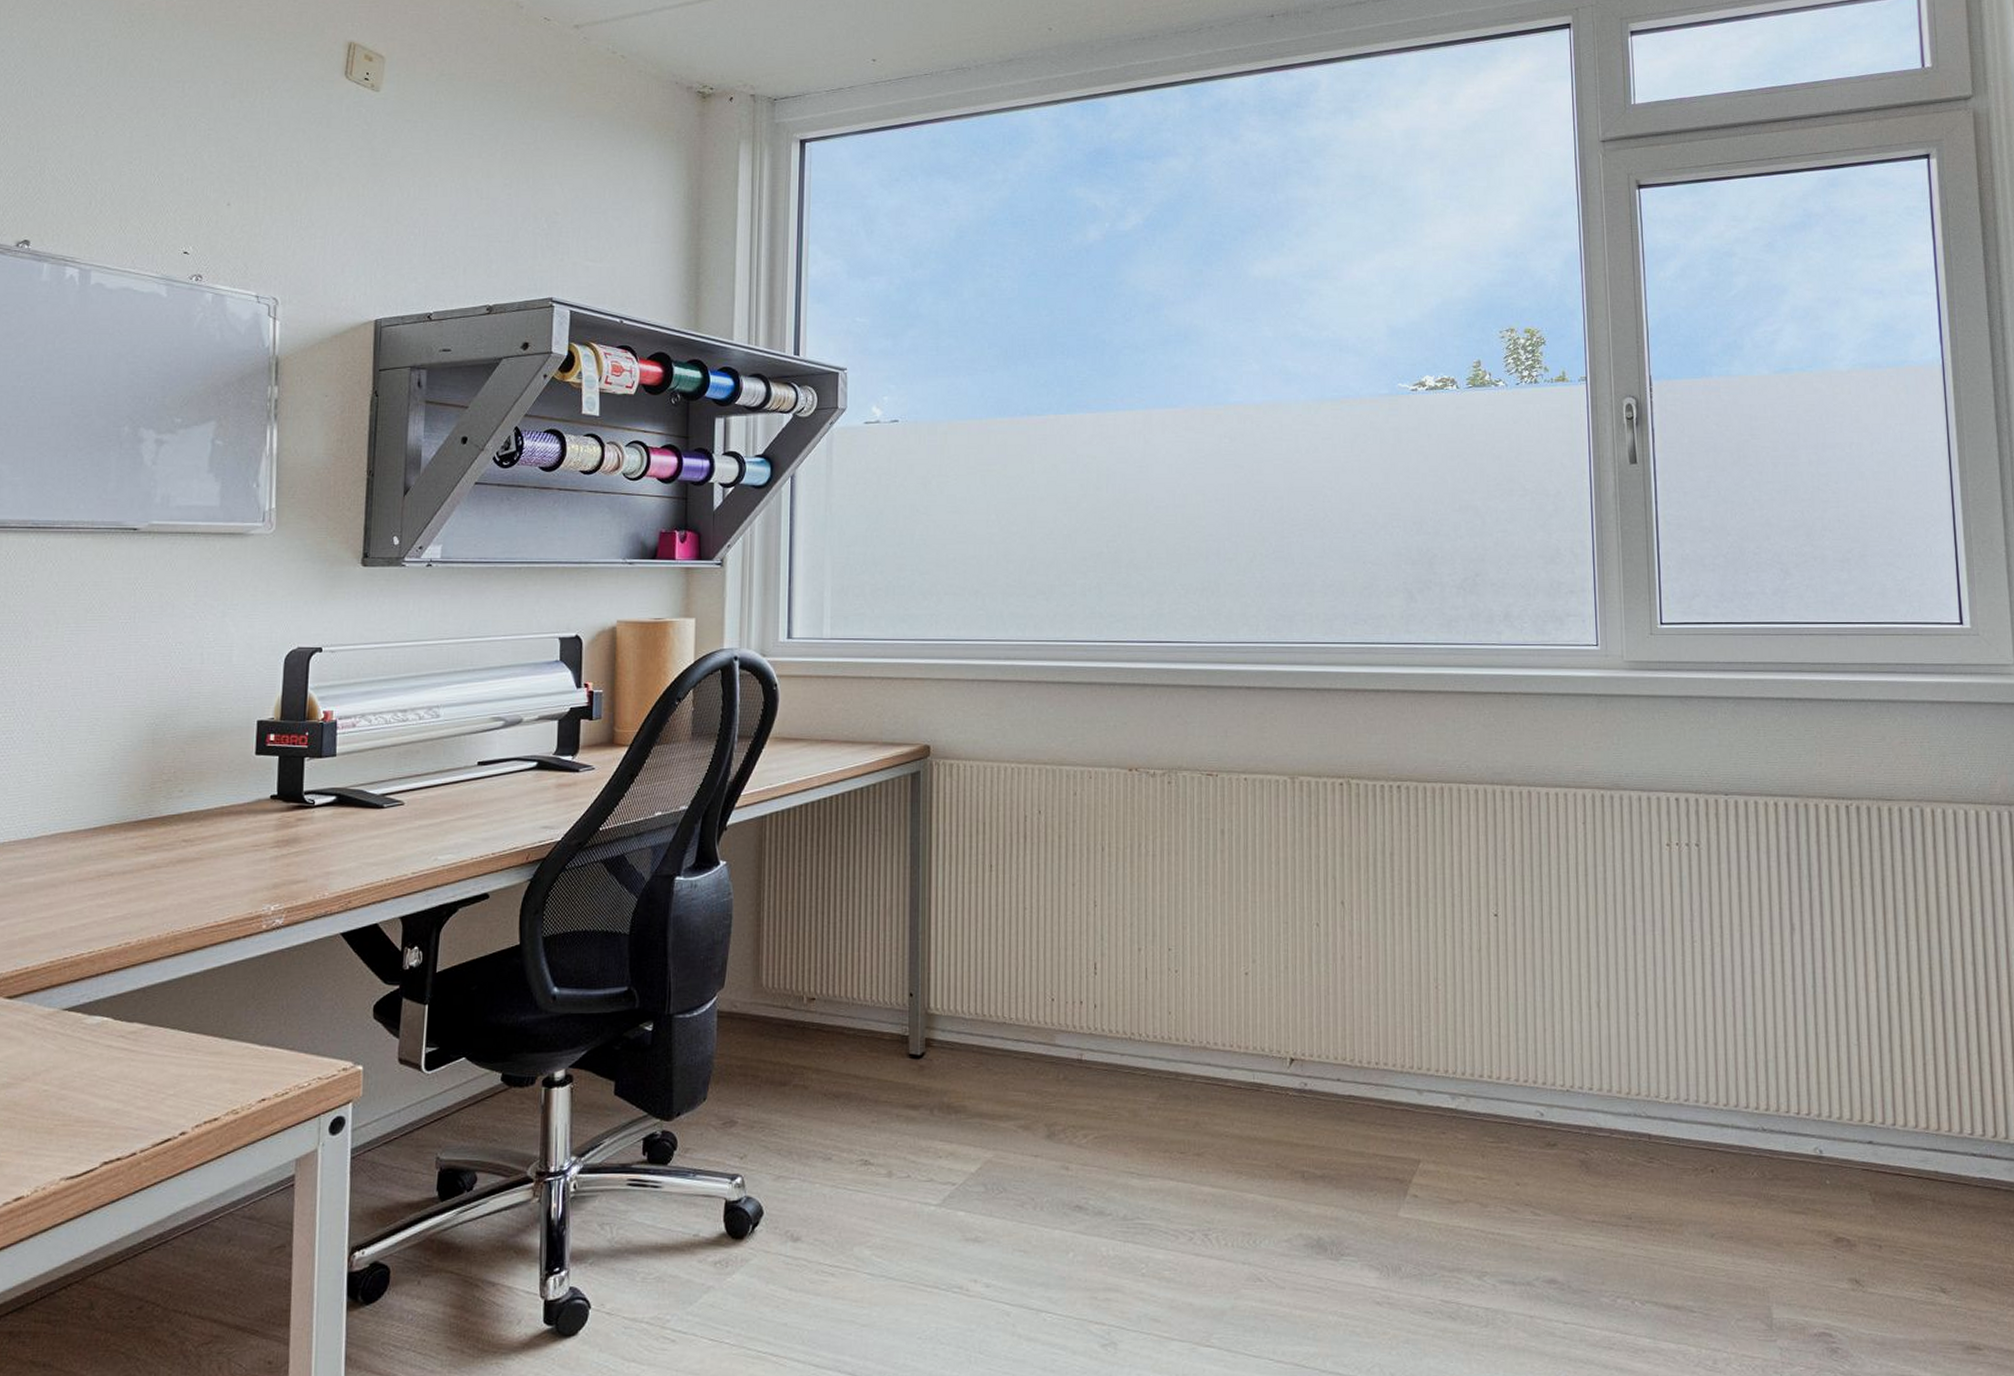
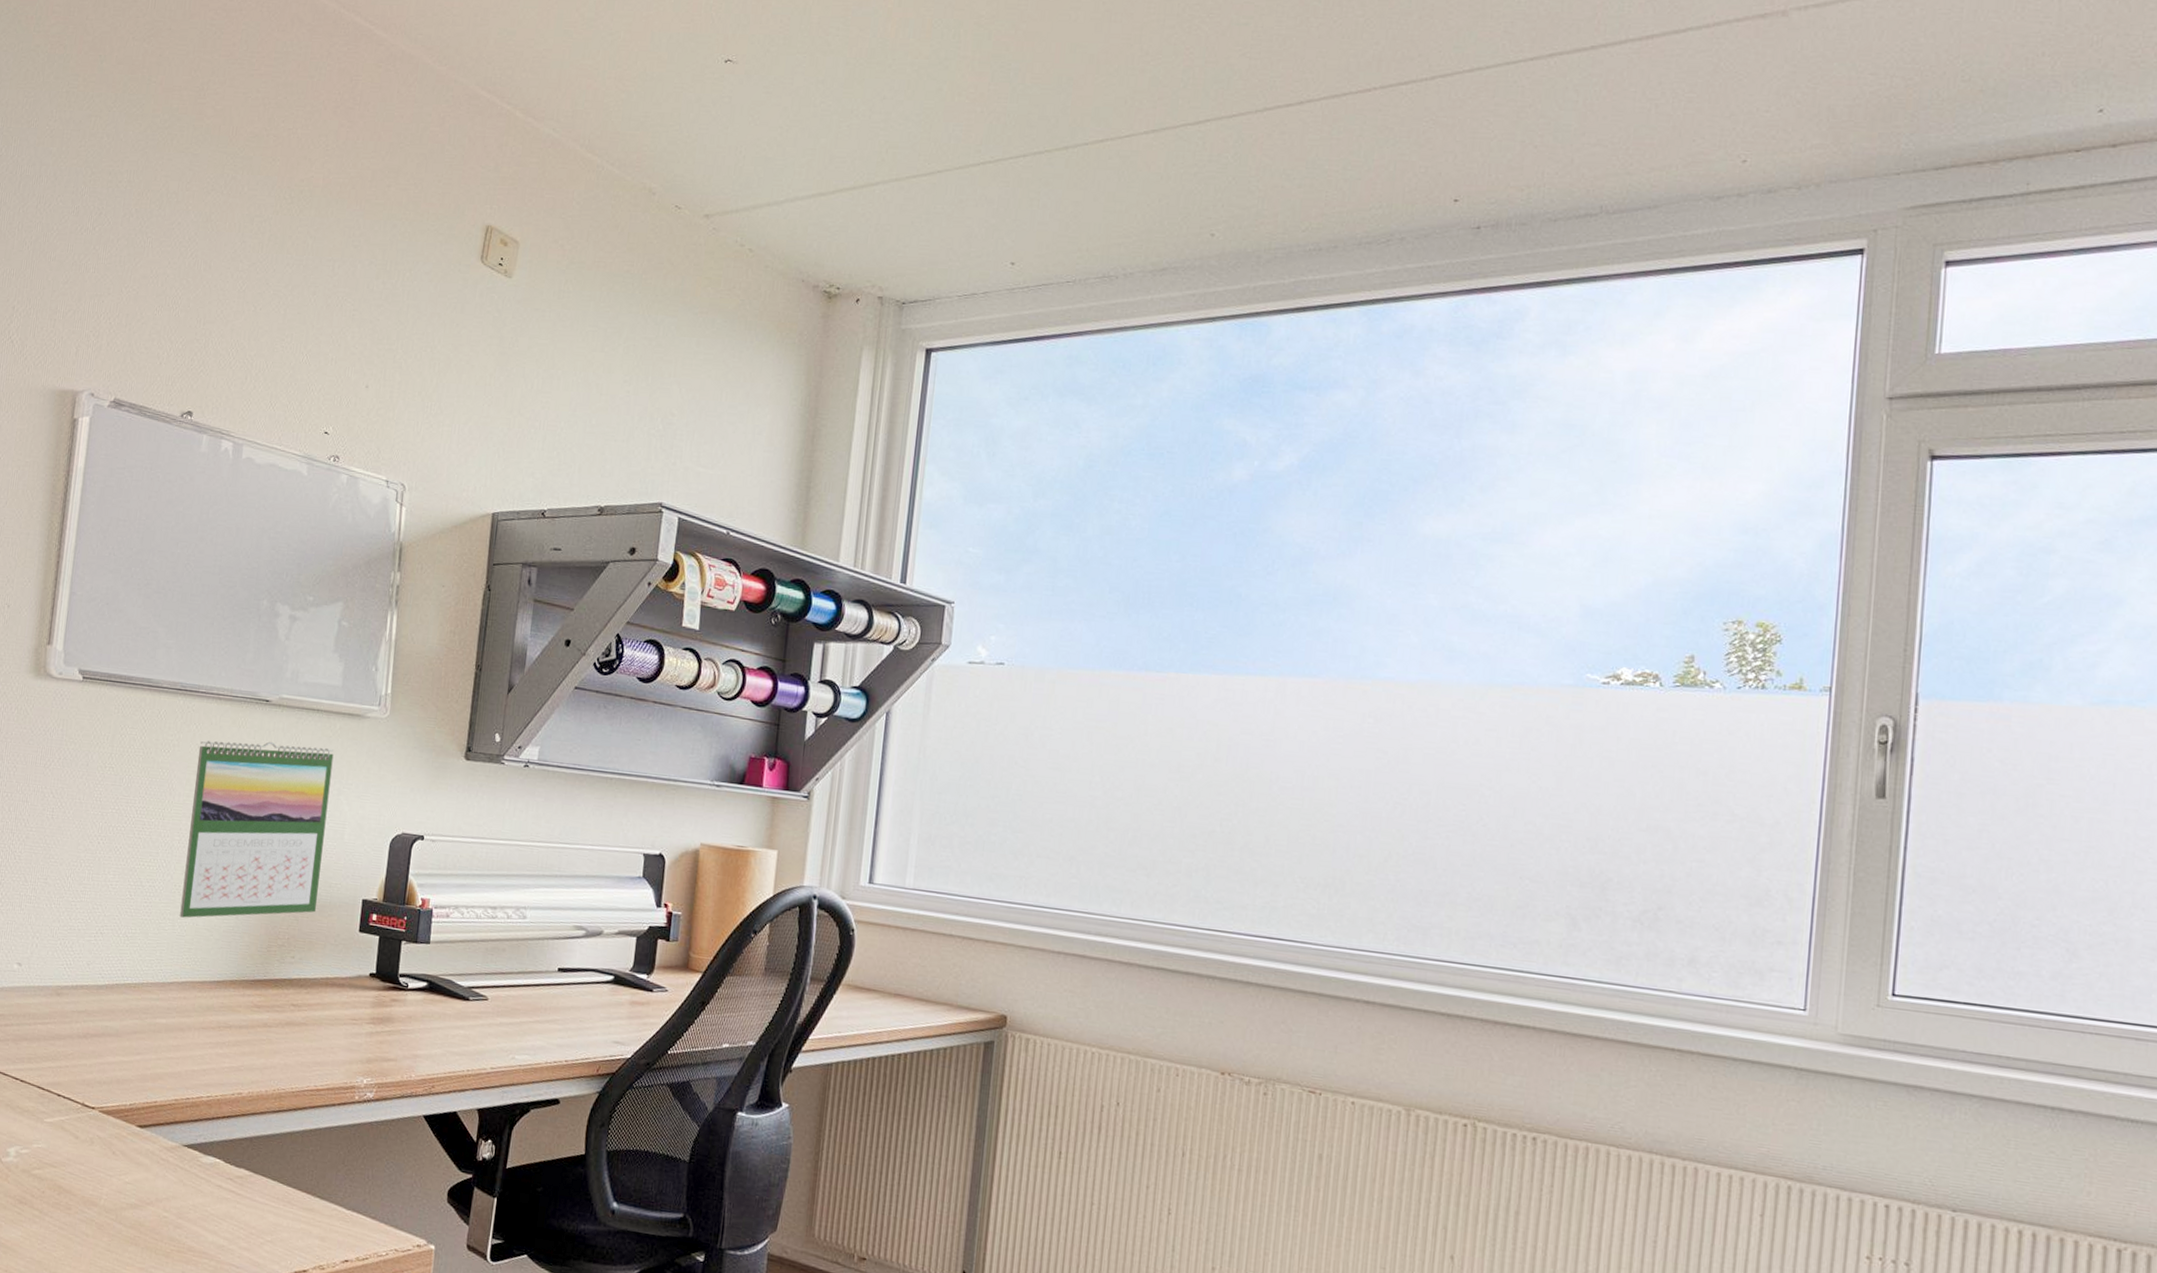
calendar: none [44,570,215,766] -> present [179,740,334,918]

